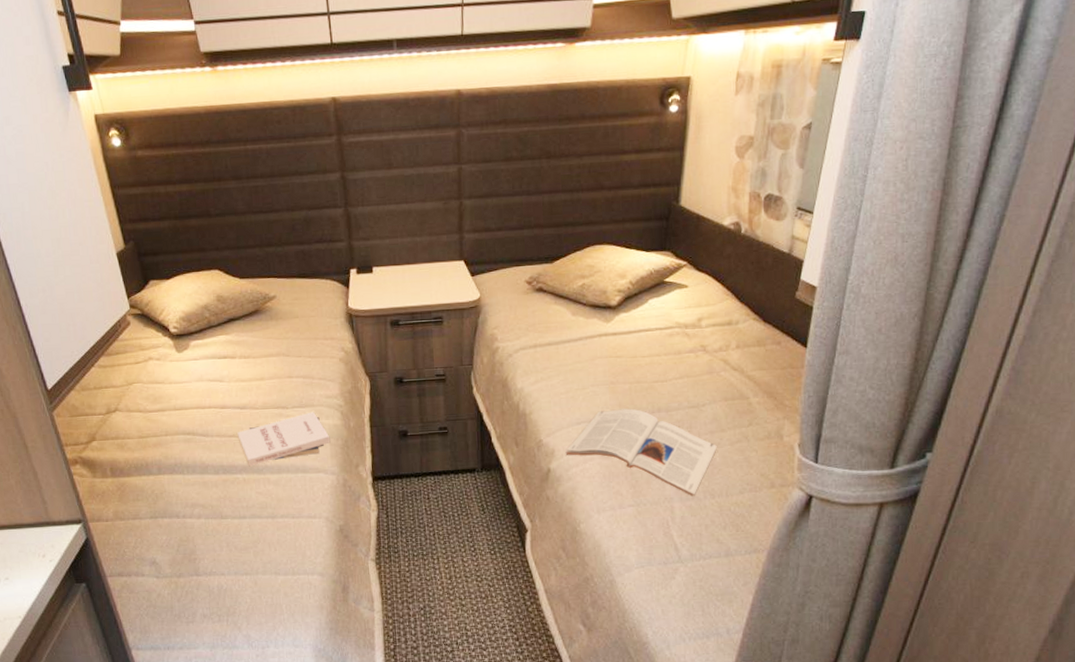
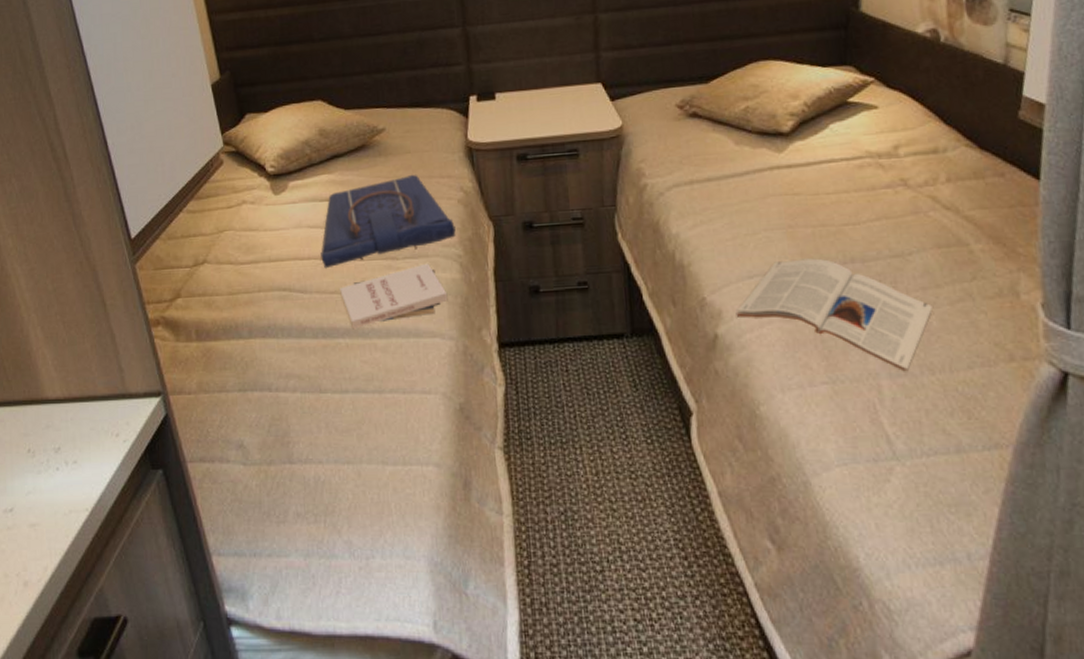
tote bag: none [220,336,338,416] -> present [321,174,456,269]

